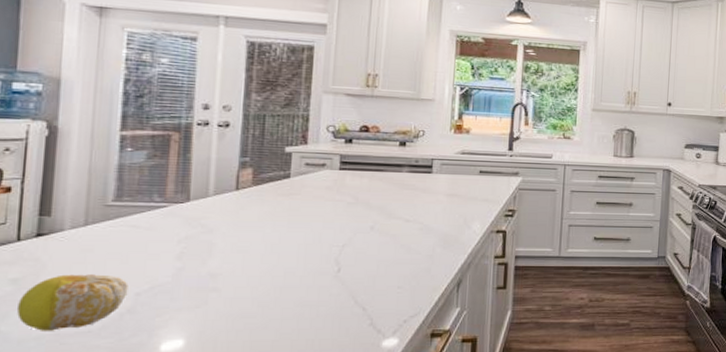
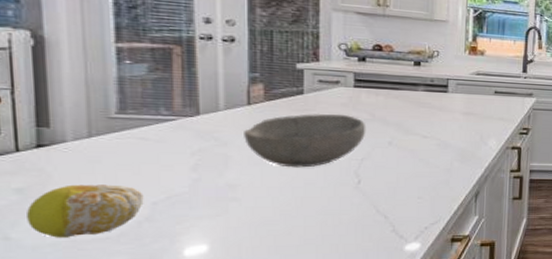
bowl: none [229,197,349,255] -> present [244,114,366,168]

